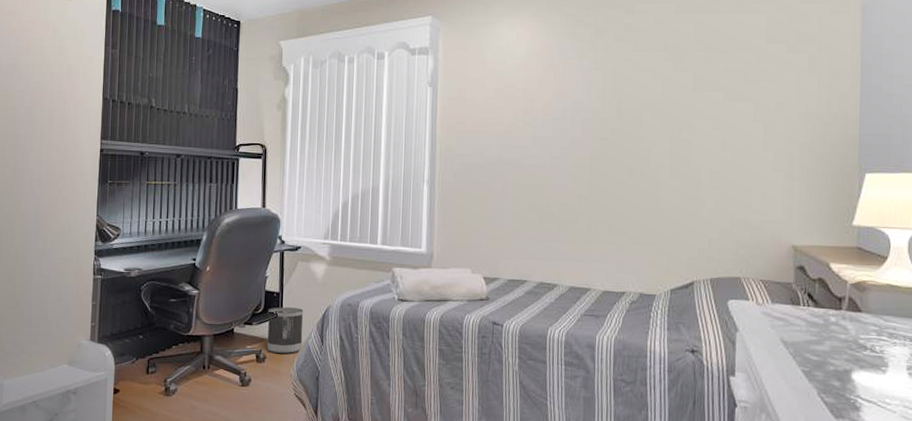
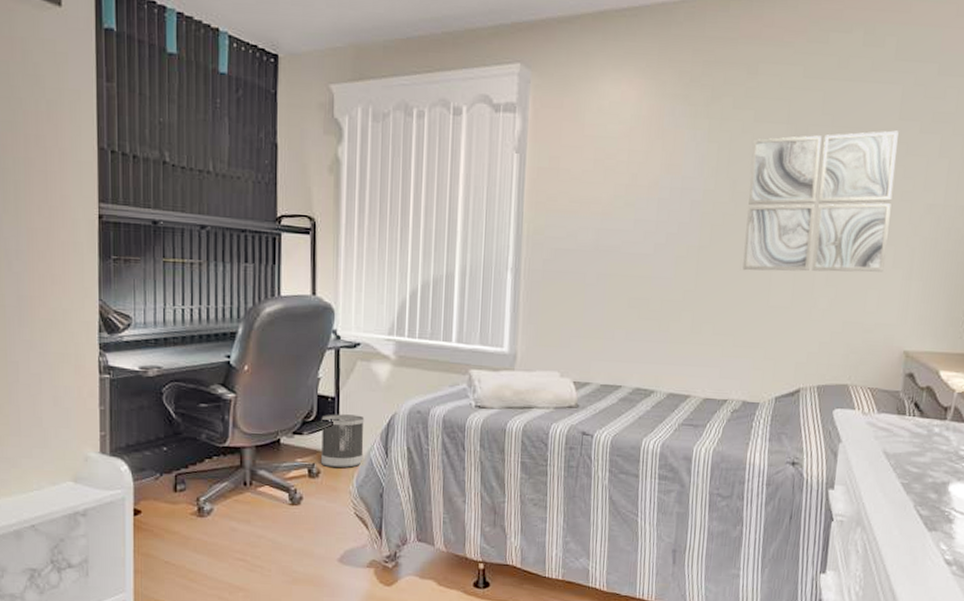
wall art: none [632,52,768,177] -> present [742,130,899,272]

